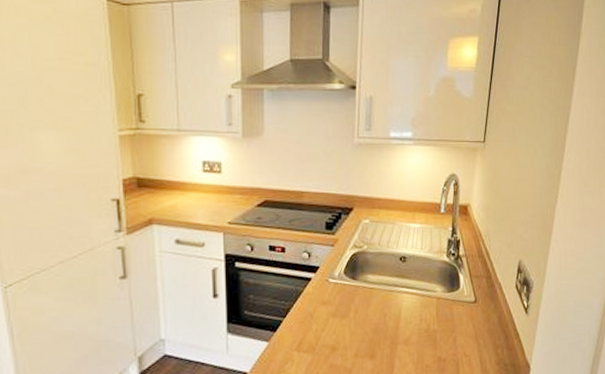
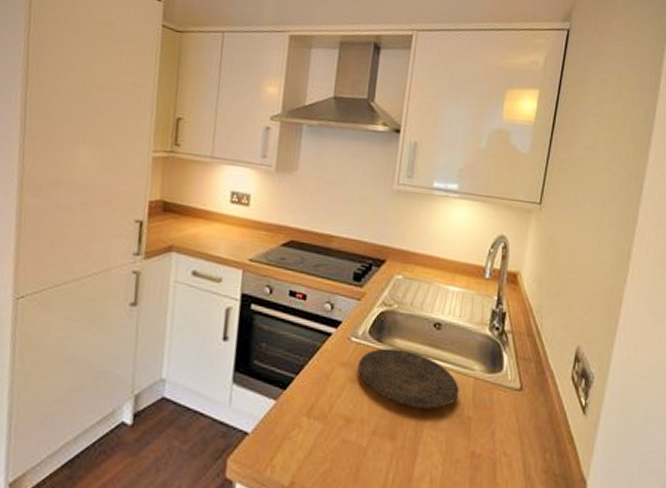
plate: none [338,283,425,330] -> present [358,348,460,410]

